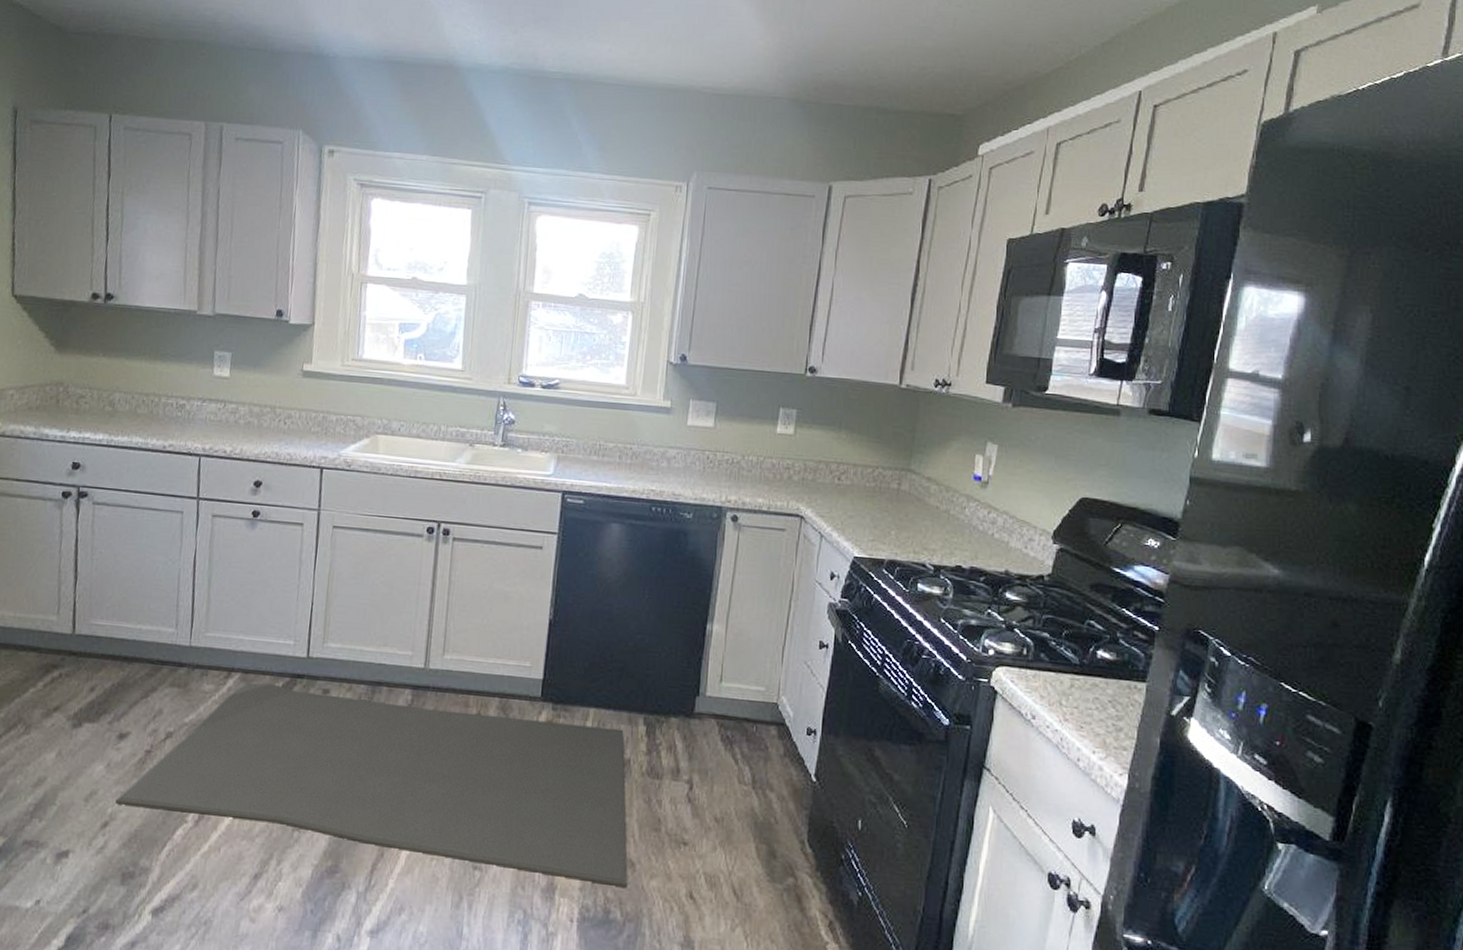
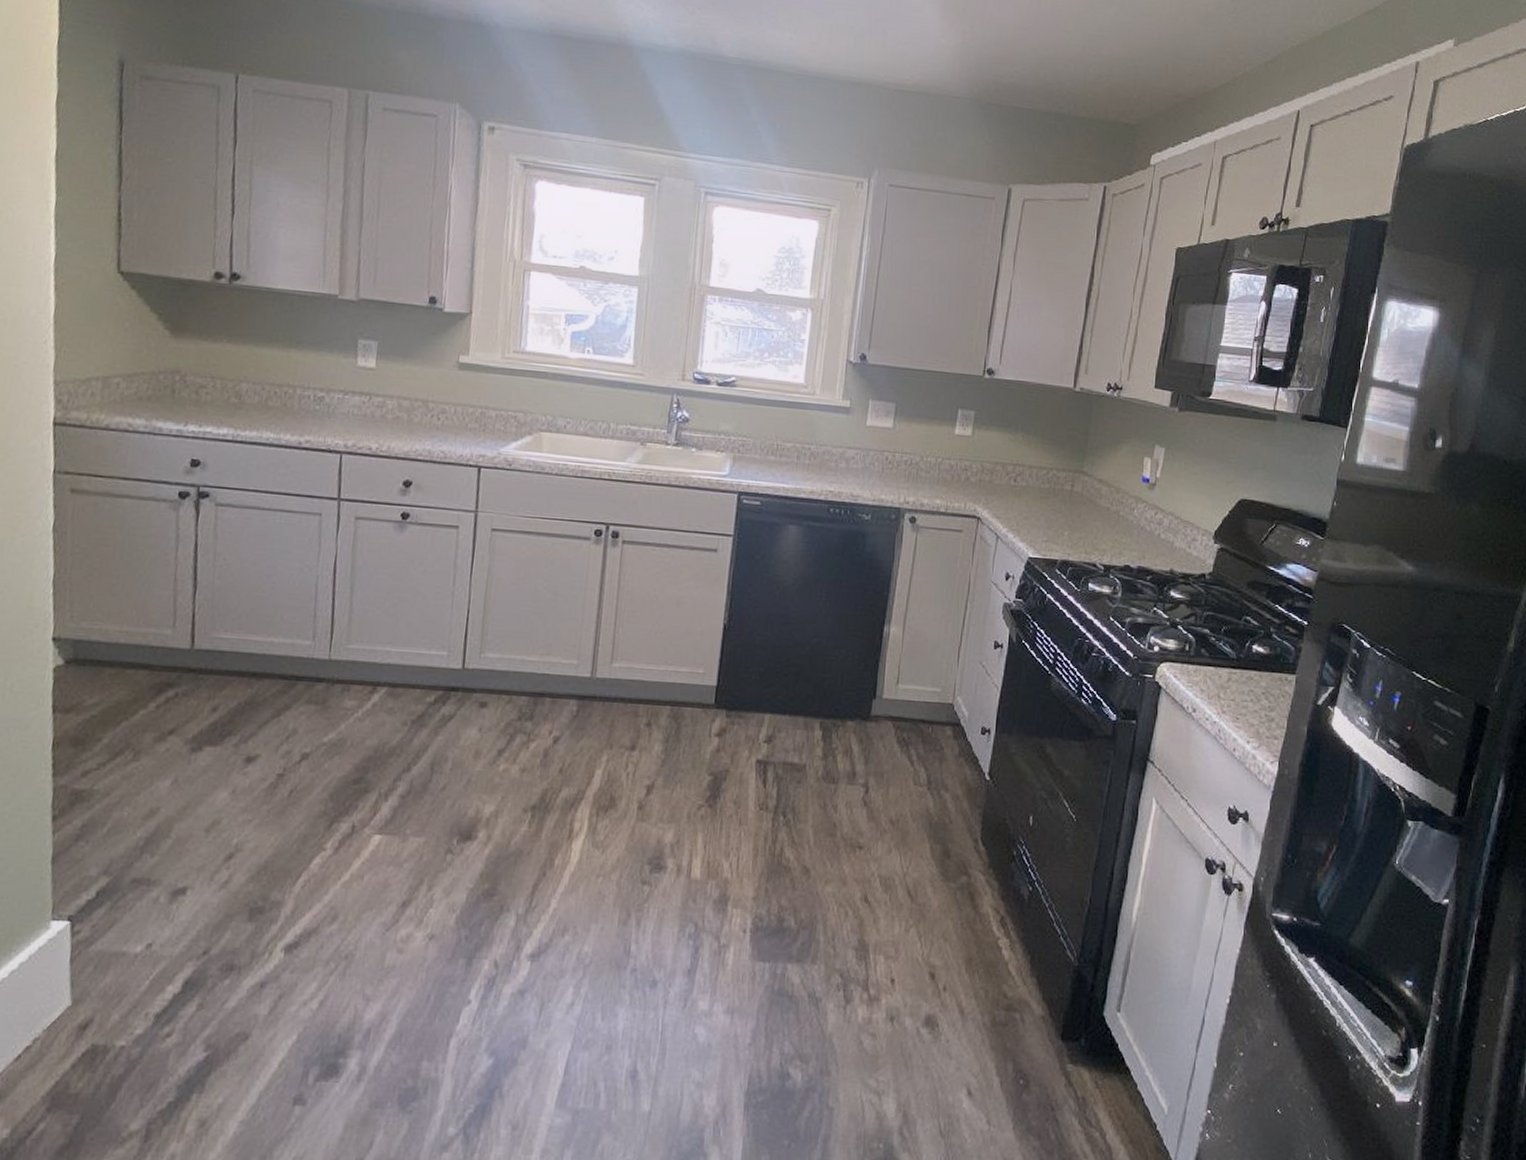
floor mat: present [115,683,628,889] -> none [242,697,803,896]

